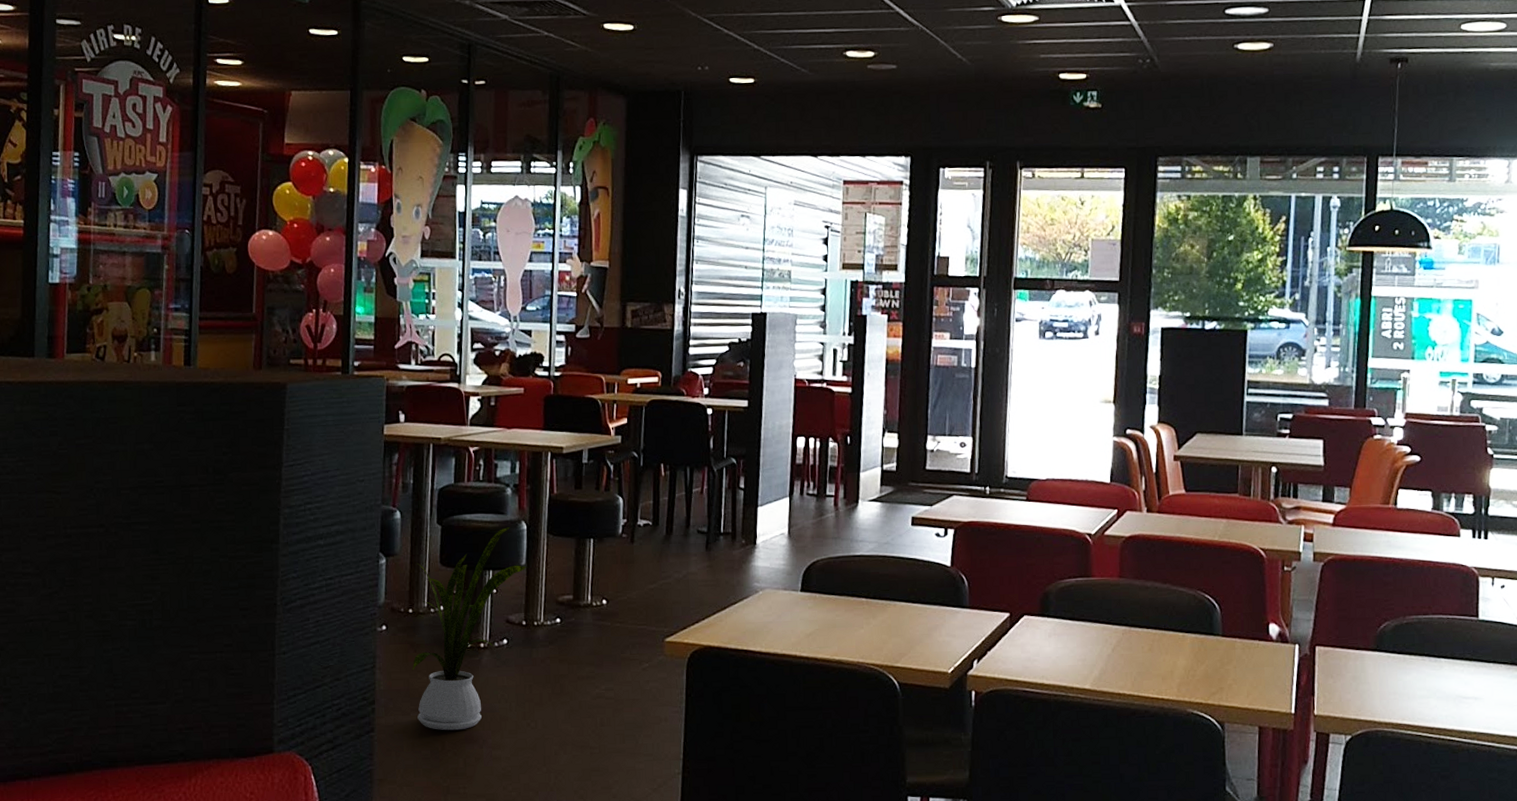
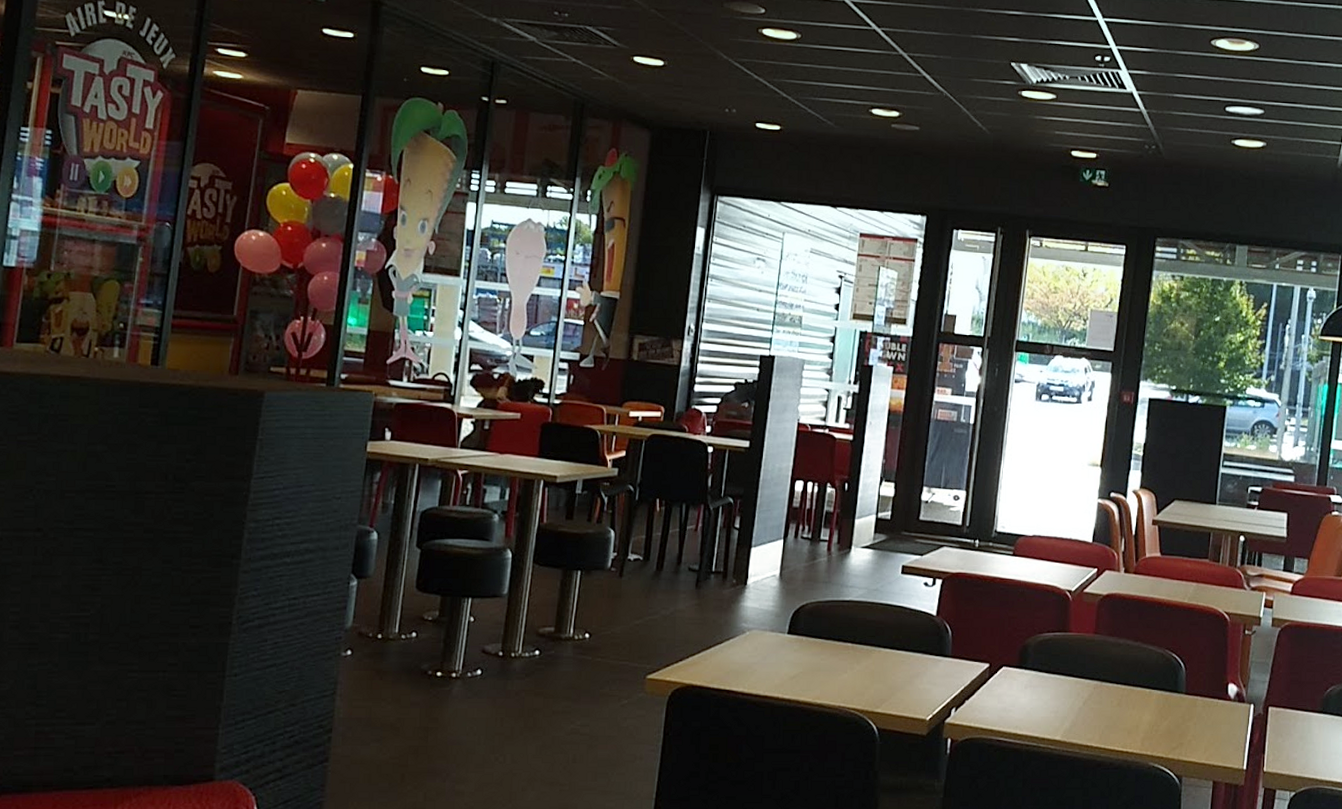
house plant: present [412,527,527,731] -> none [376,555,509,763]

